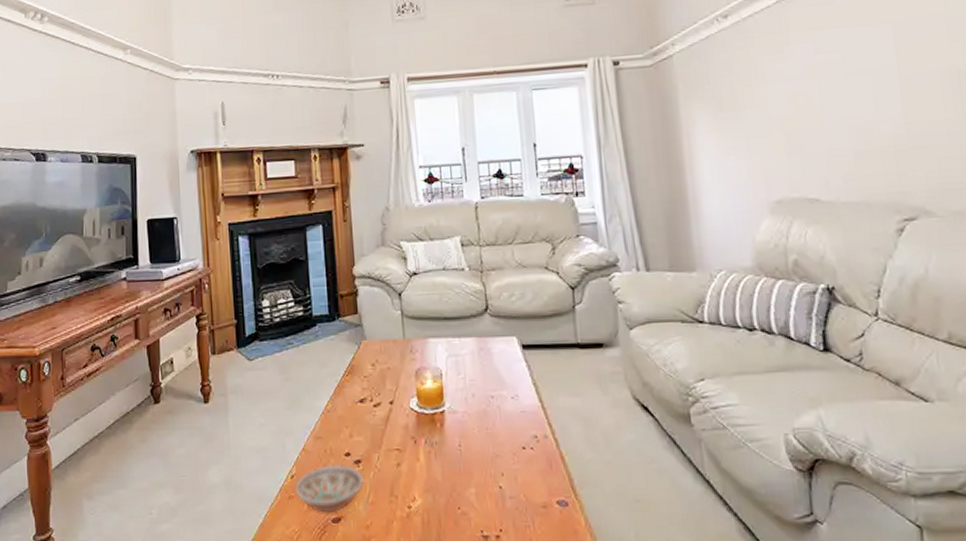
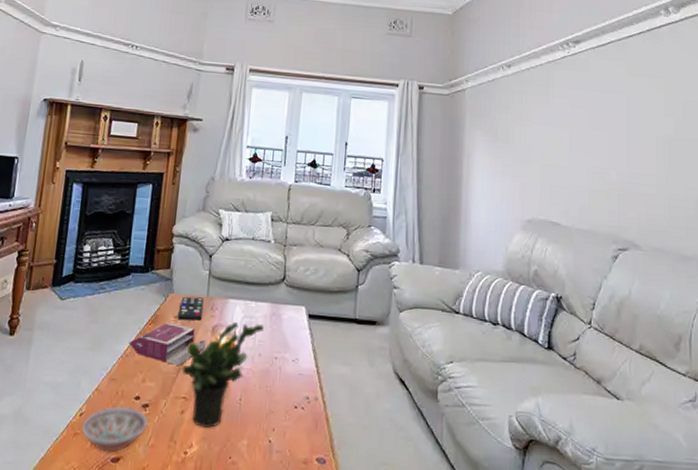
book: none [328,371,411,416] -> present [129,322,206,365]
remote control: none [375,341,402,367] -> present [178,296,204,321]
potted plant: none [389,362,473,479] -> present [182,322,264,428]

